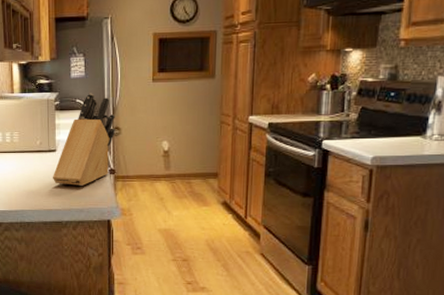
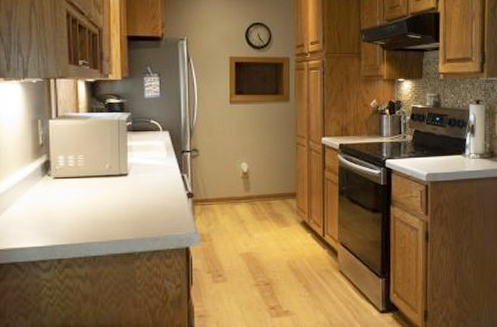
knife block: present [52,93,116,186] -> none [123,114,194,212]

